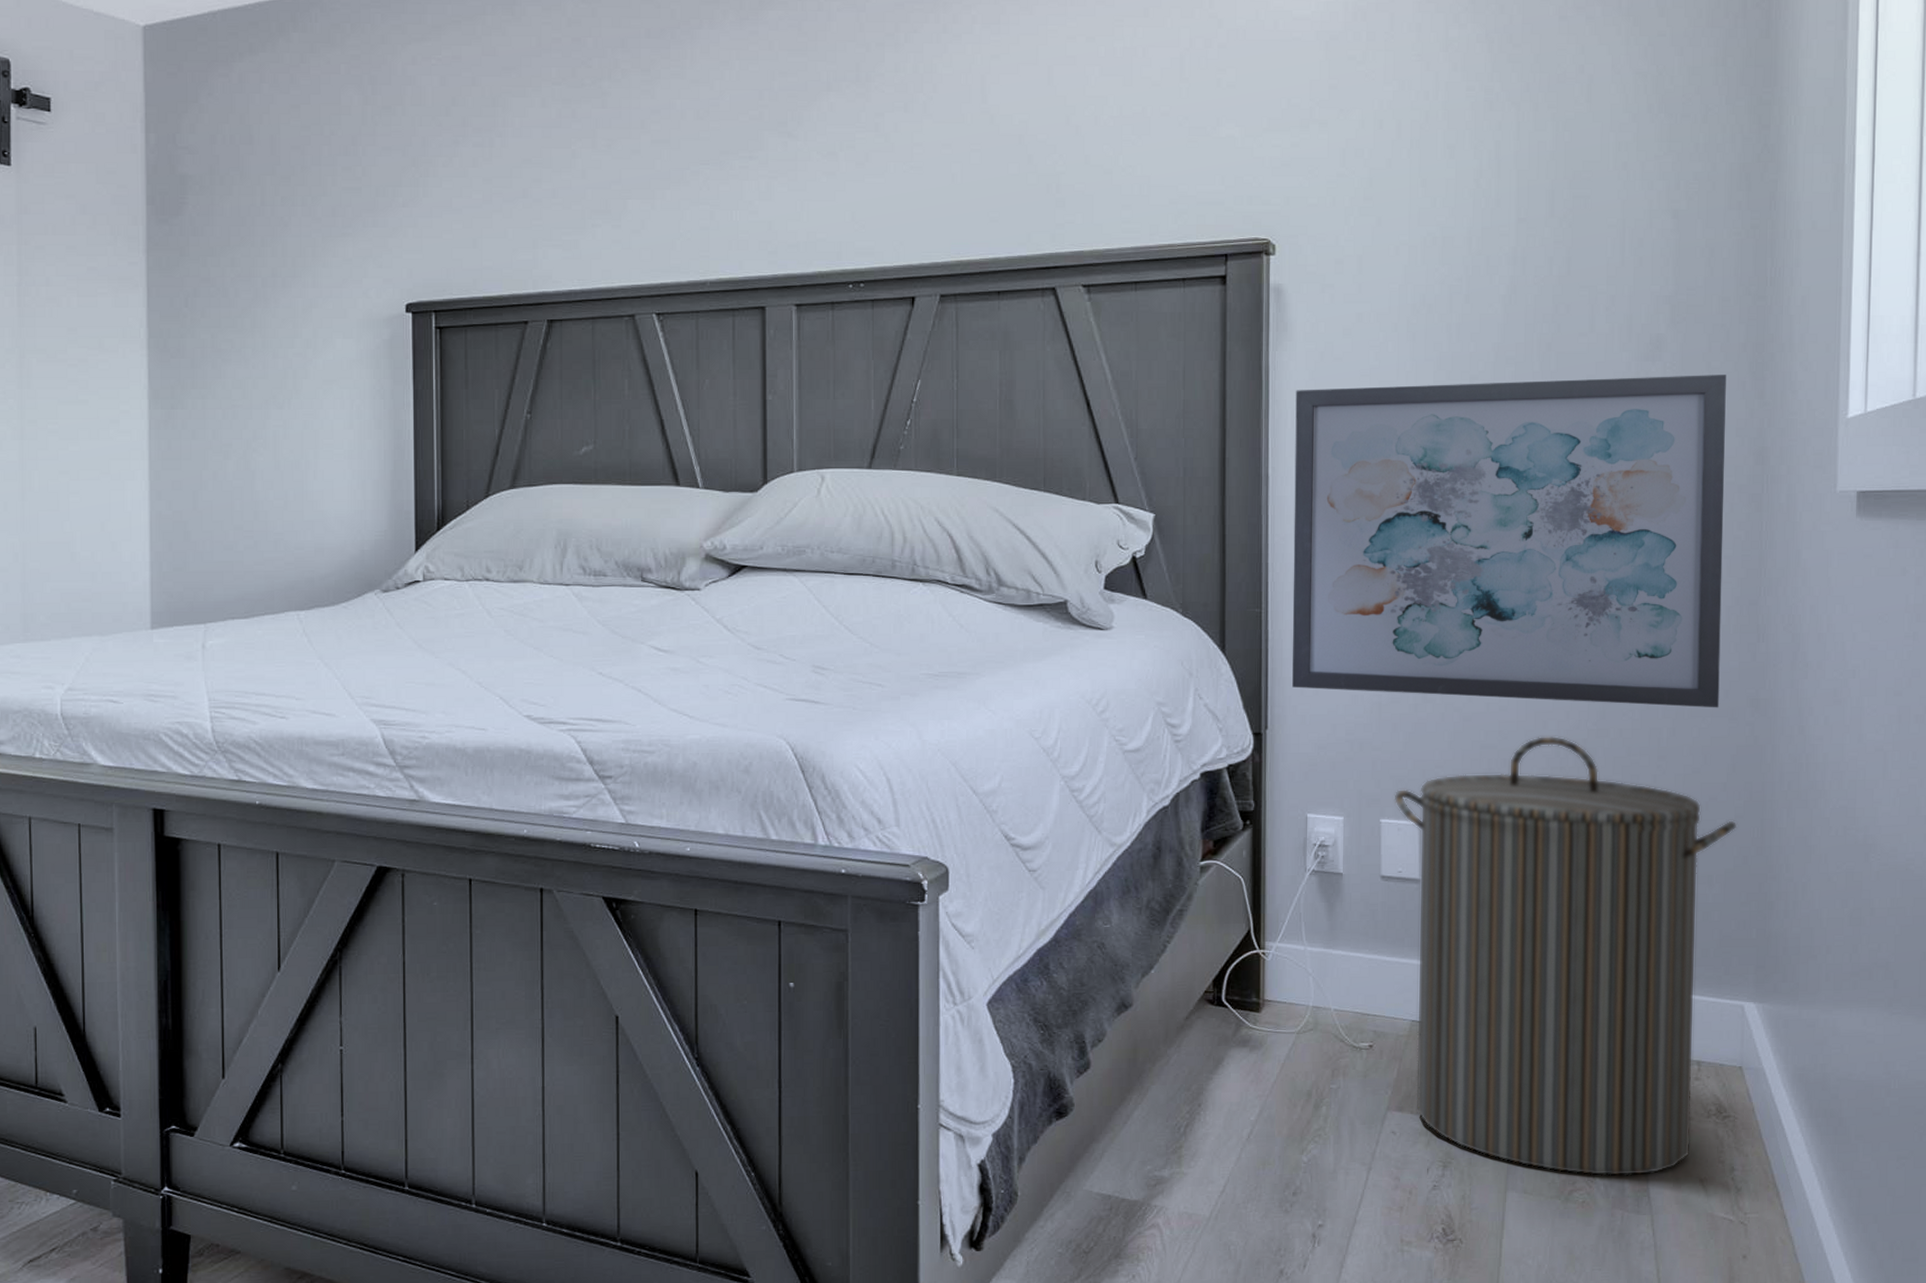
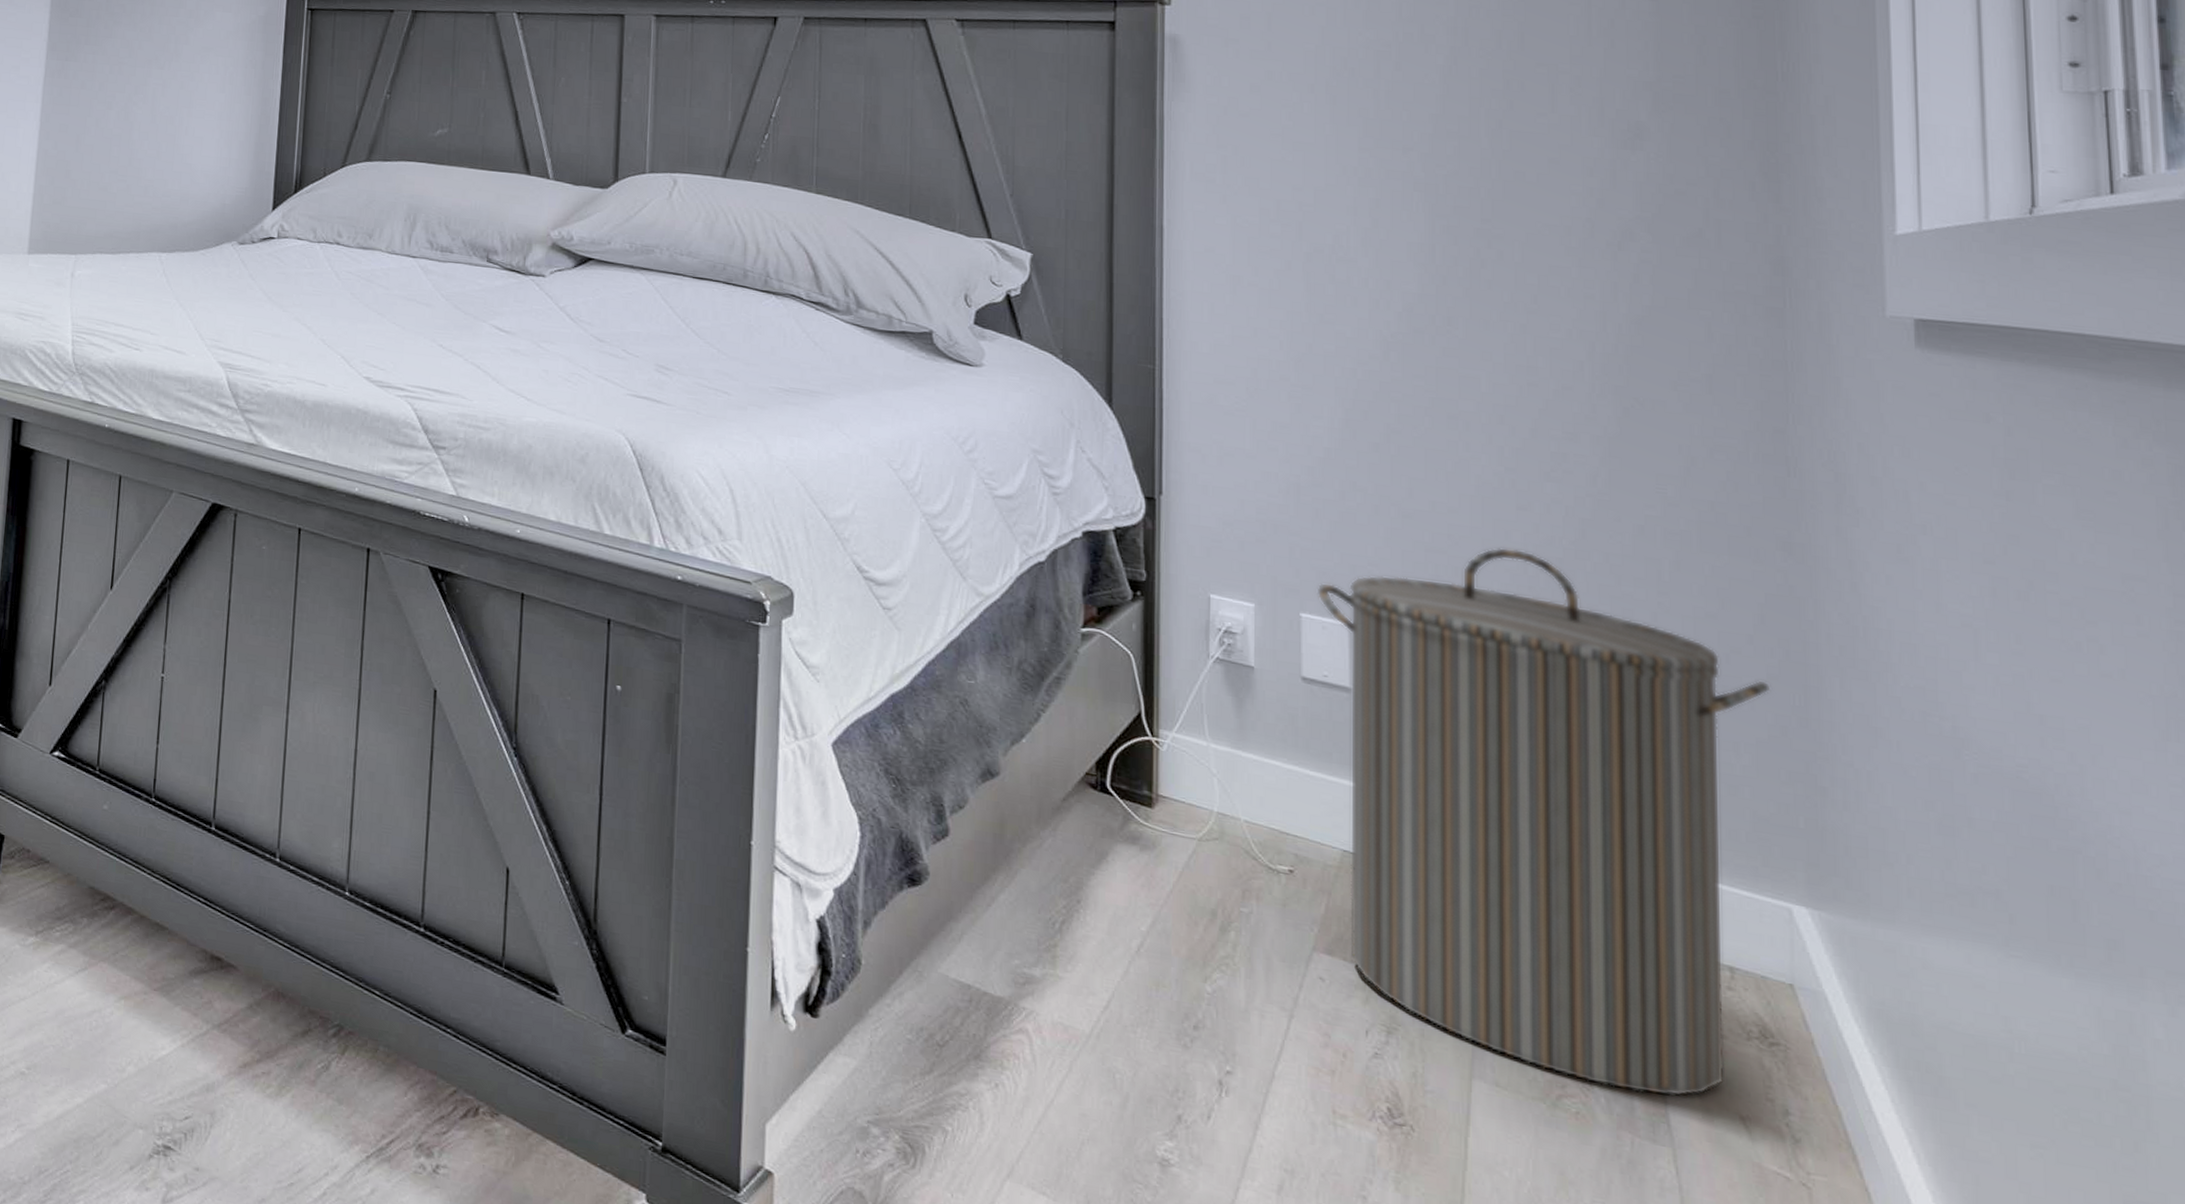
wall art: present [1292,375,1726,708] -> none [1191,142,1738,546]

